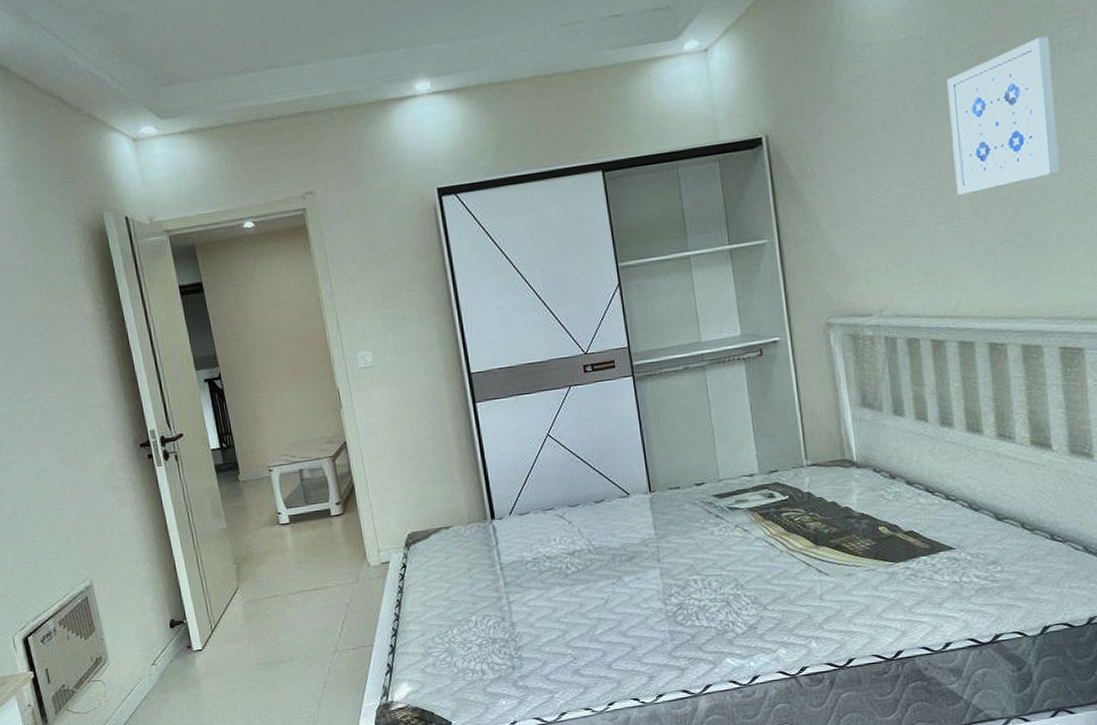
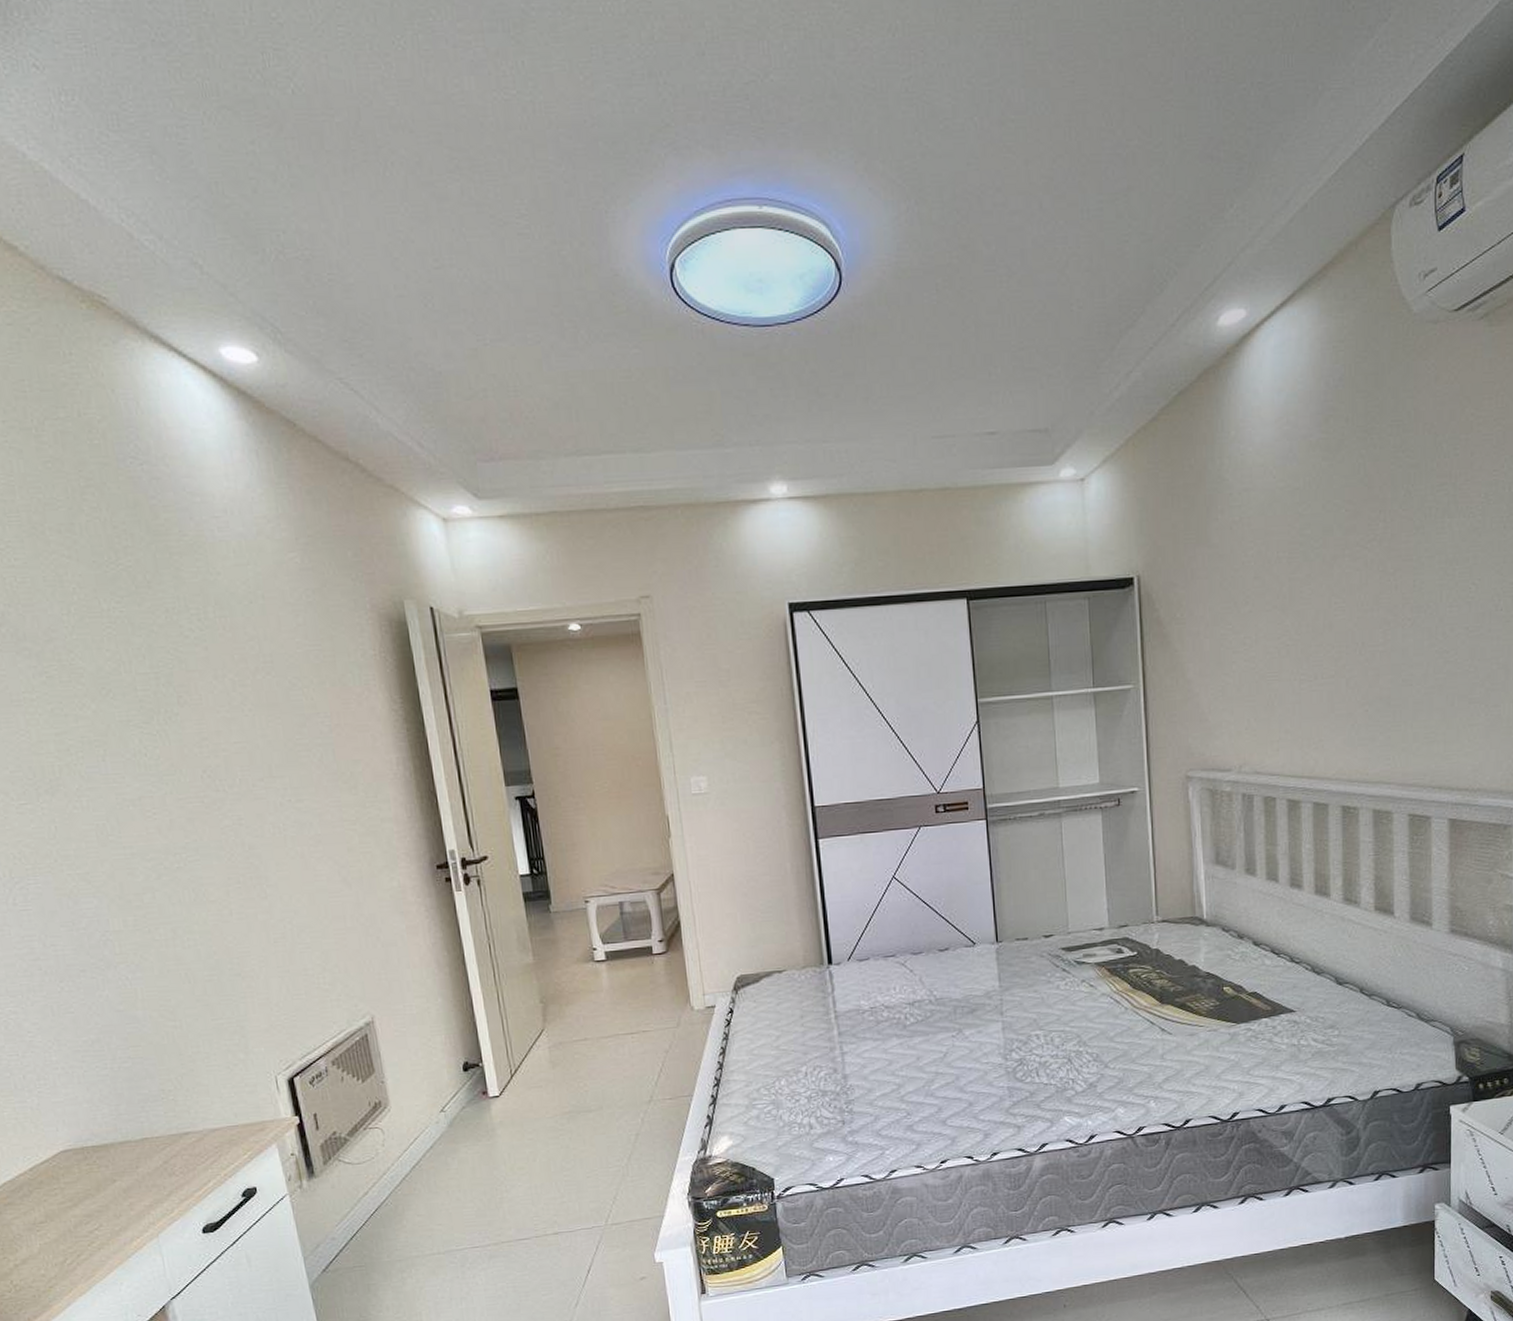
wall art: present [946,36,1060,195] -> none [1319,499,1422,653]

